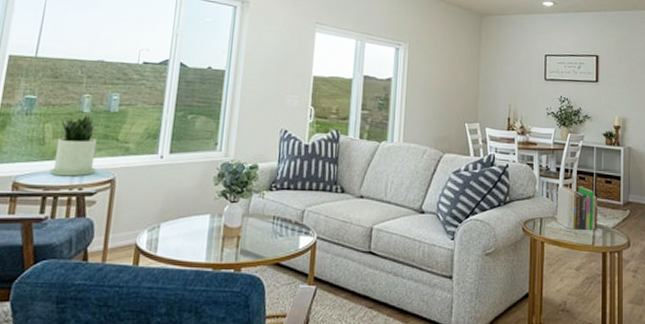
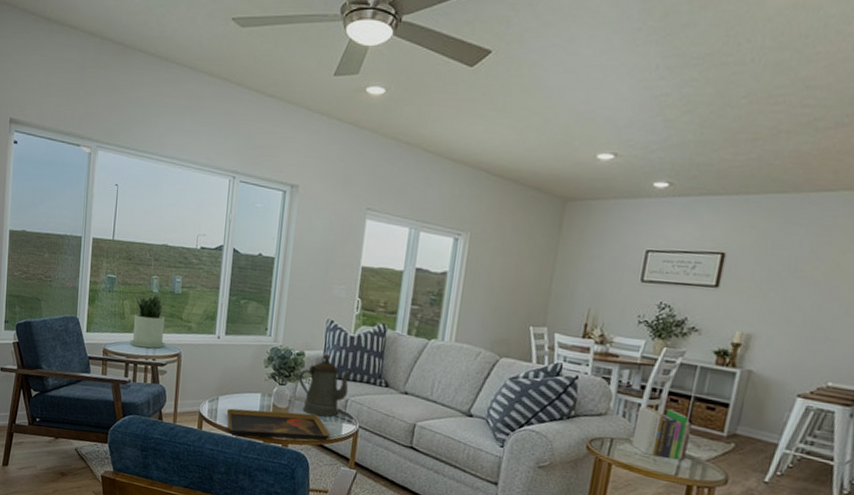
decorative tray: none [169,230,288,267] -> present [226,408,331,441]
coffee pot: none [251,164,308,232] -> present [298,353,352,417]

